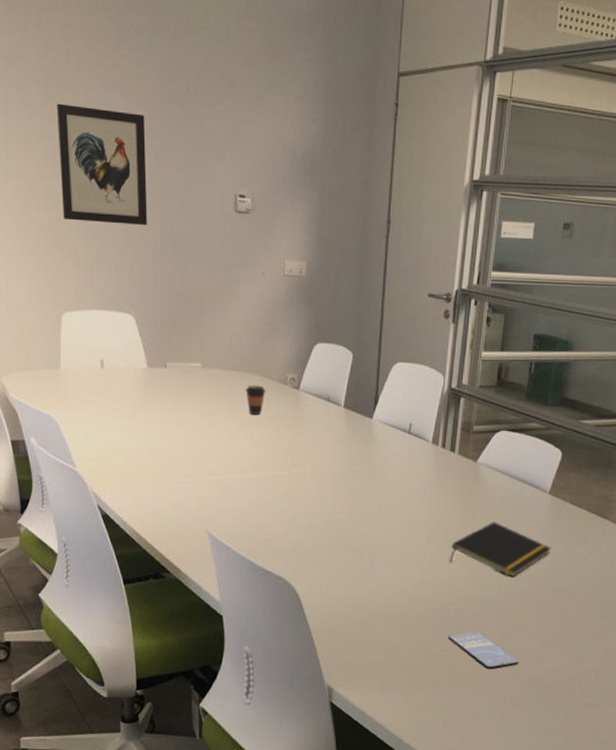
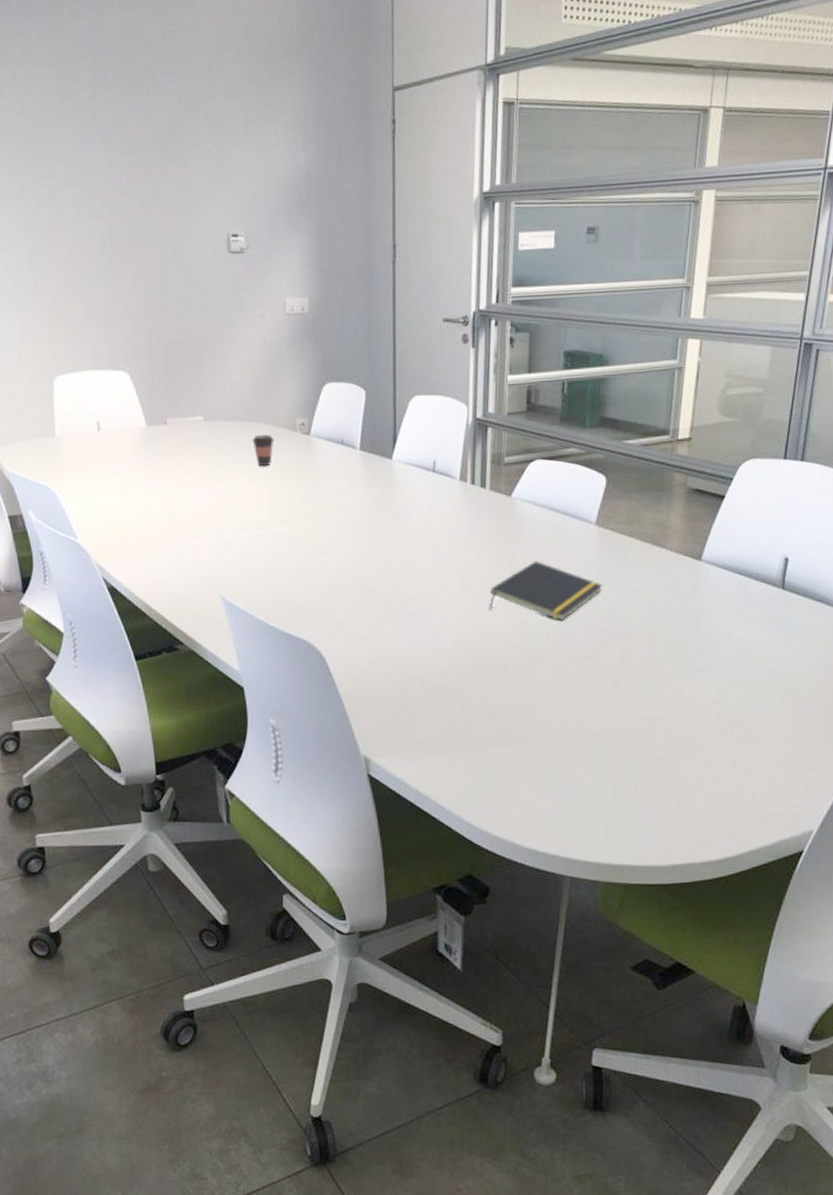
wall art: present [57,103,147,226] -> none [36,160,137,280]
smartphone: present [448,631,518,670] -> none [494,684,576,726]

